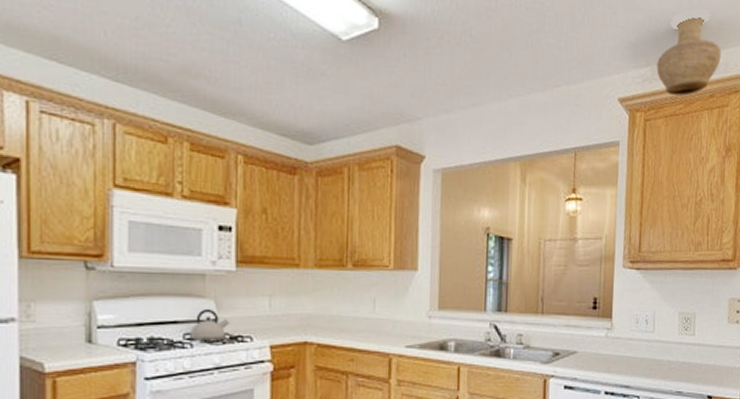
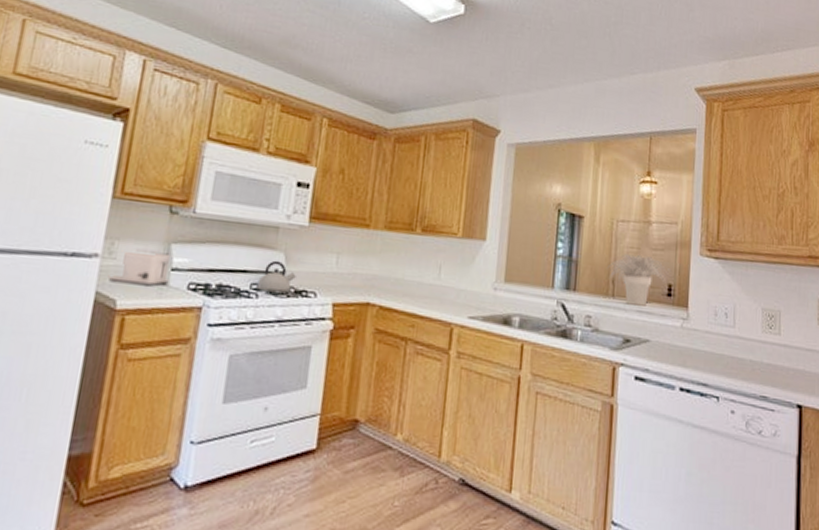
toaster: none [30,310,97,348] -> present [107,249,173,288]
potted plant: none [536,271,597,320] -> present [607,254,672,306]
vase: present [656,17,721,96] -> none [734,17,801,90]

